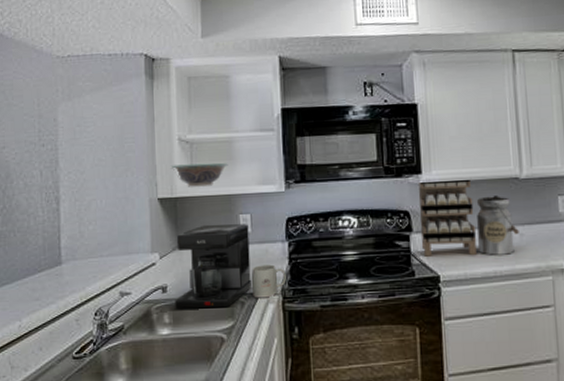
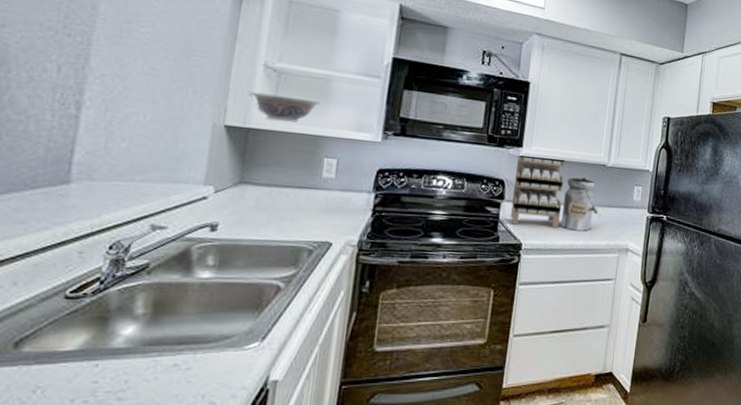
coffee maker: present [175,223,251,309] -> none [224,162,333,255]
mug: present [251,264,286,298] -> none [324,213,367,249]

